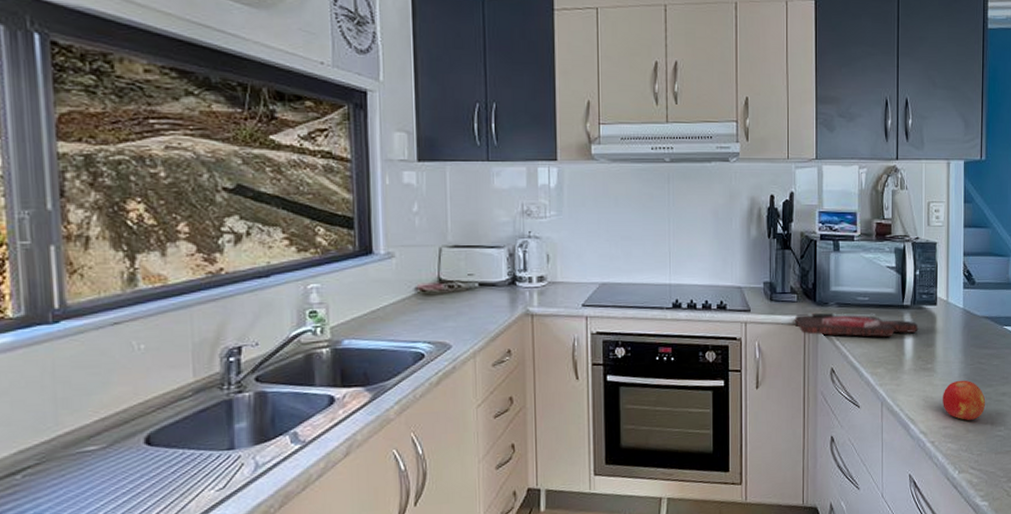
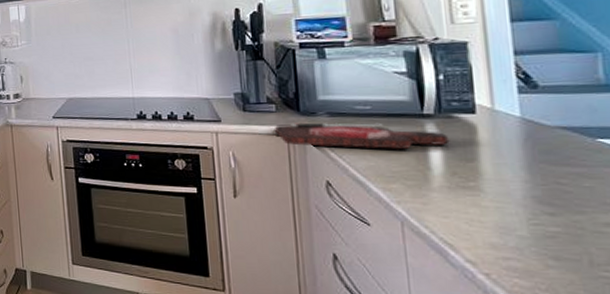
fruit: present [943,380,986,420] -> none [498,203,576,253]

